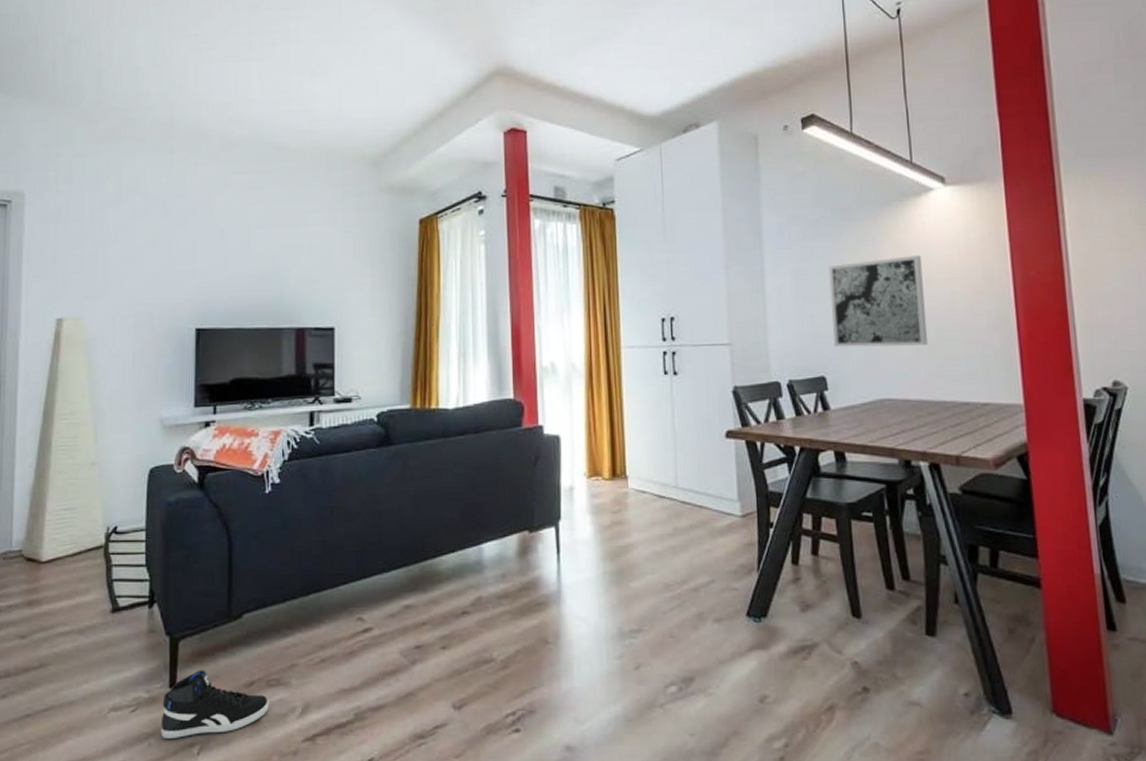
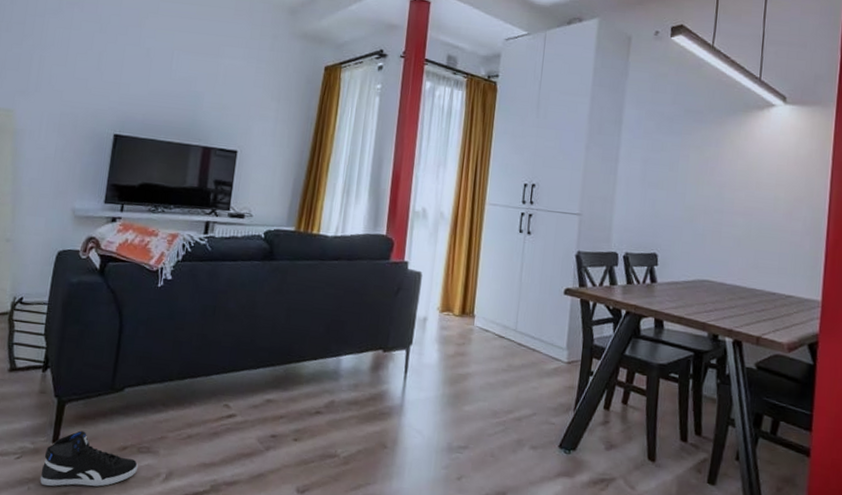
wall art: present [828,254,929,347] -> none [669,159,755,239]

